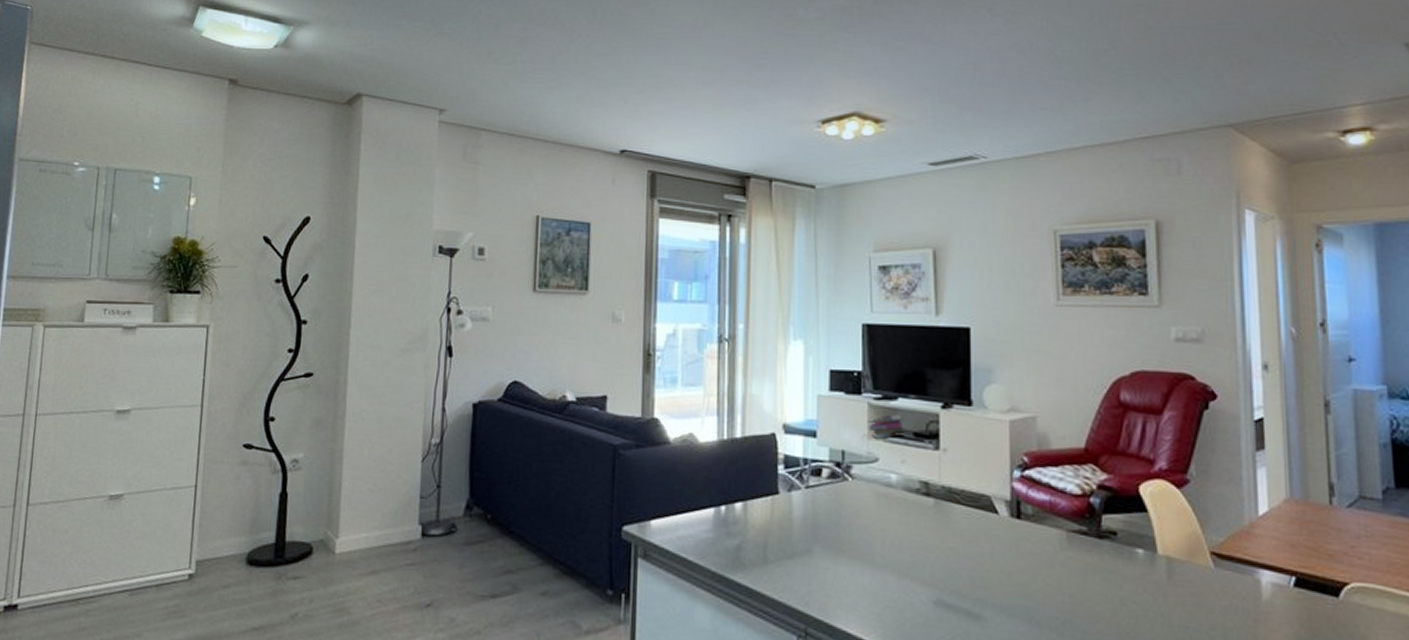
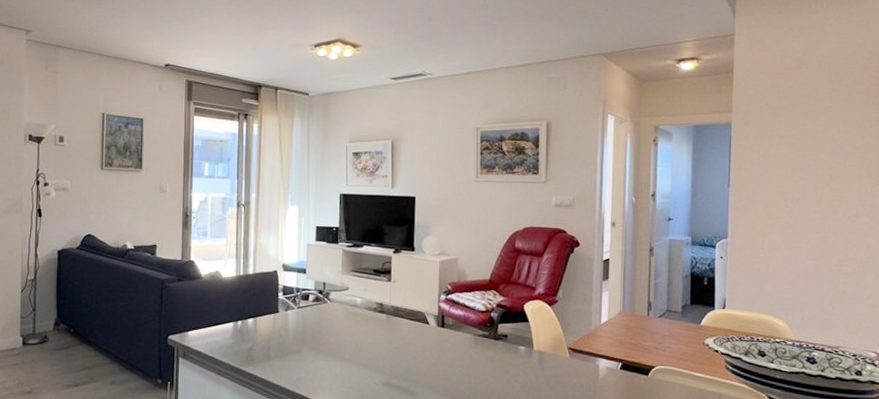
books: present [867,414,905,440] -> none [341,257,368,275]

